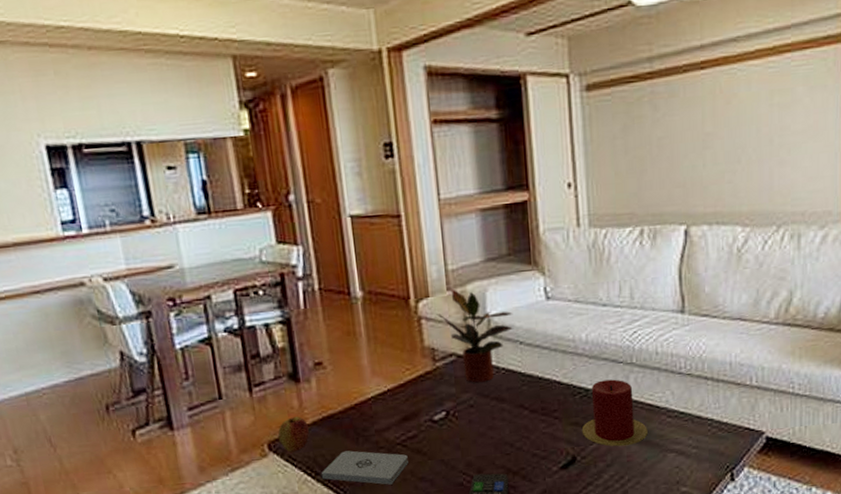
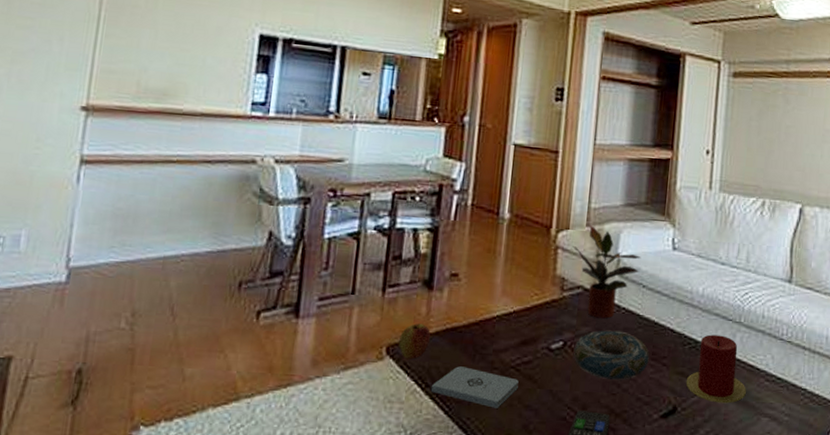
decorative bowl: none [458,392,539,442] -> present [573,330,650,381]

